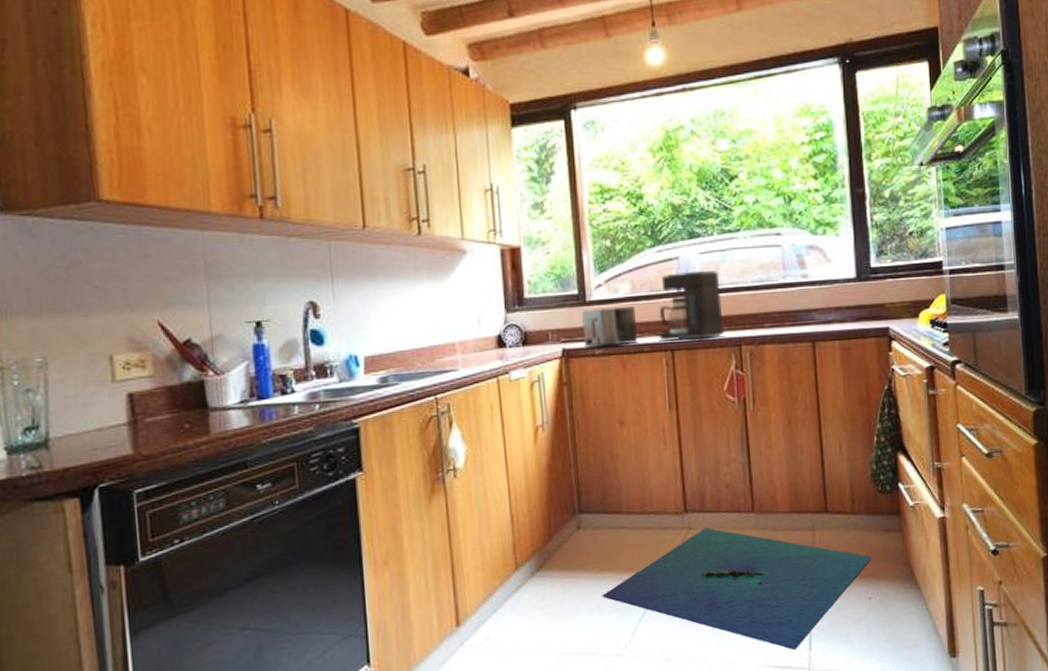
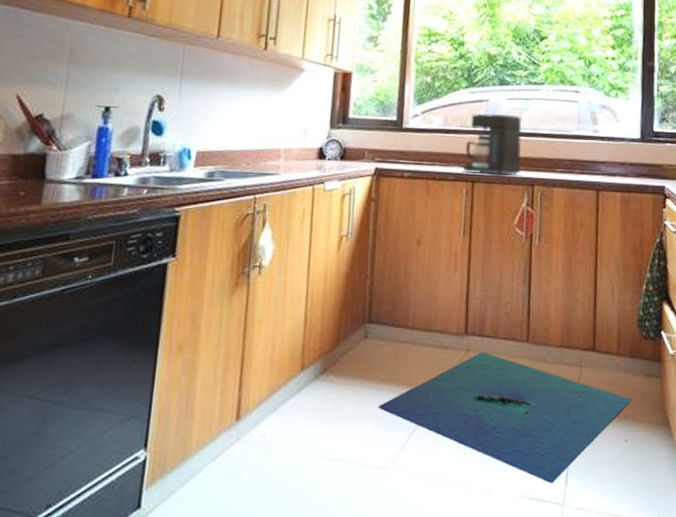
toaster: present [581,306,638,348] -> none [395,135,445,171]

